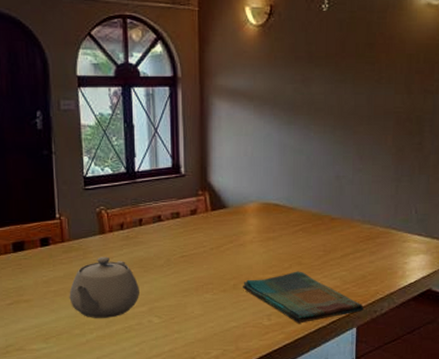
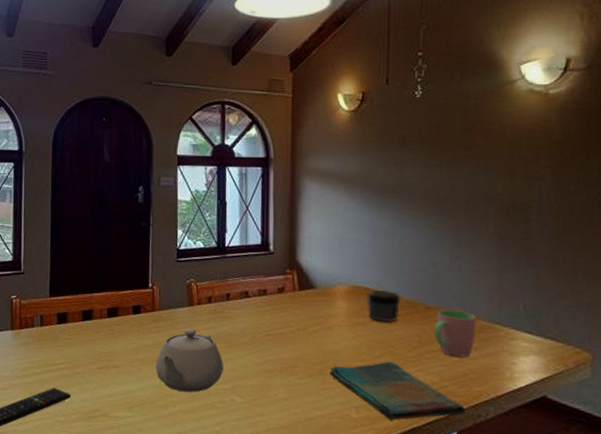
jar: none [276,205,308,235] -> present [367,289,401,322]
cup: none [337,218,375,262] -> present [433,308,476,357]

